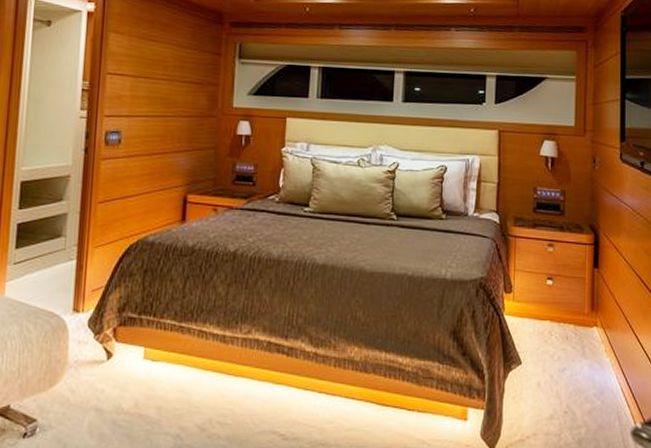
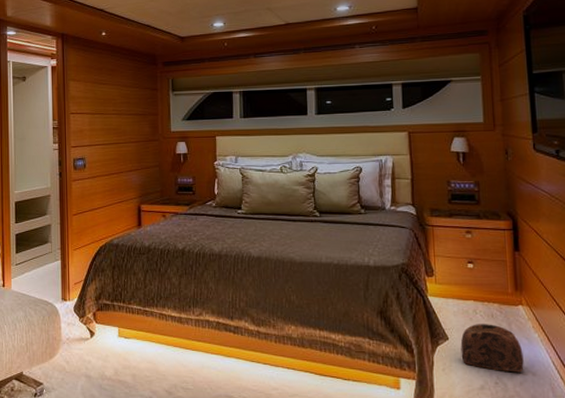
bag: none [533,347,594,400] -> present [460,324,524,373]

